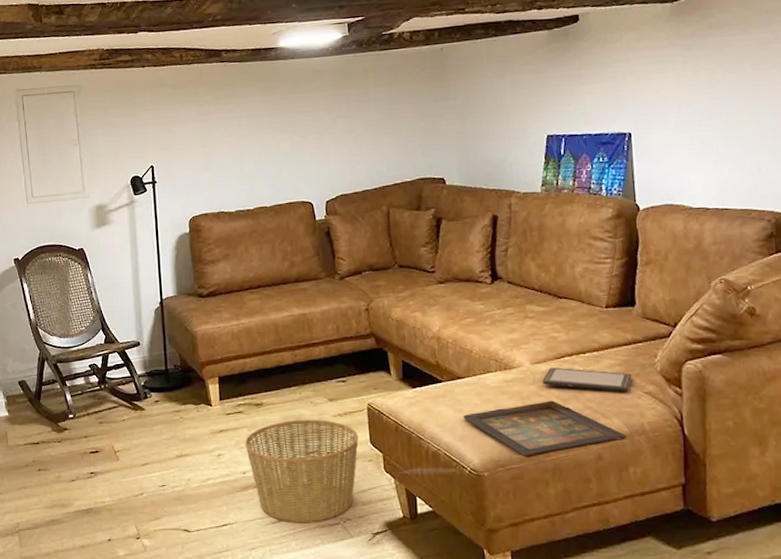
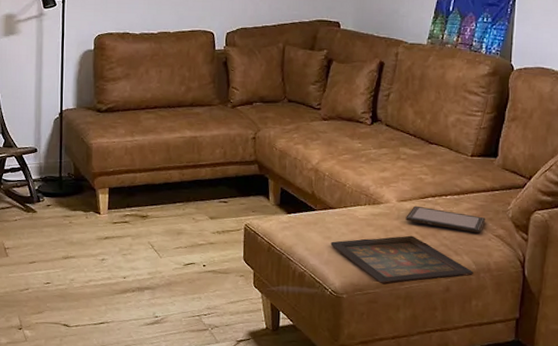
basket: present [244,419,359,523] -> none [127,233,233,327]

